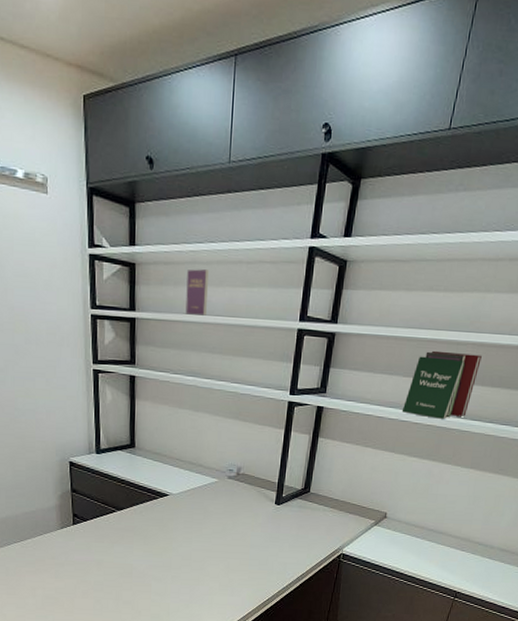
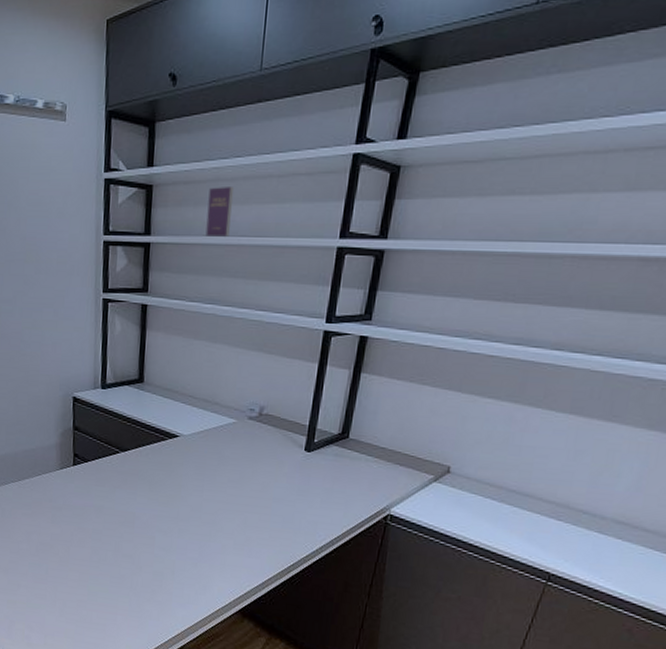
books: present [402,350,482,420] -> none [471,266,585,352]

